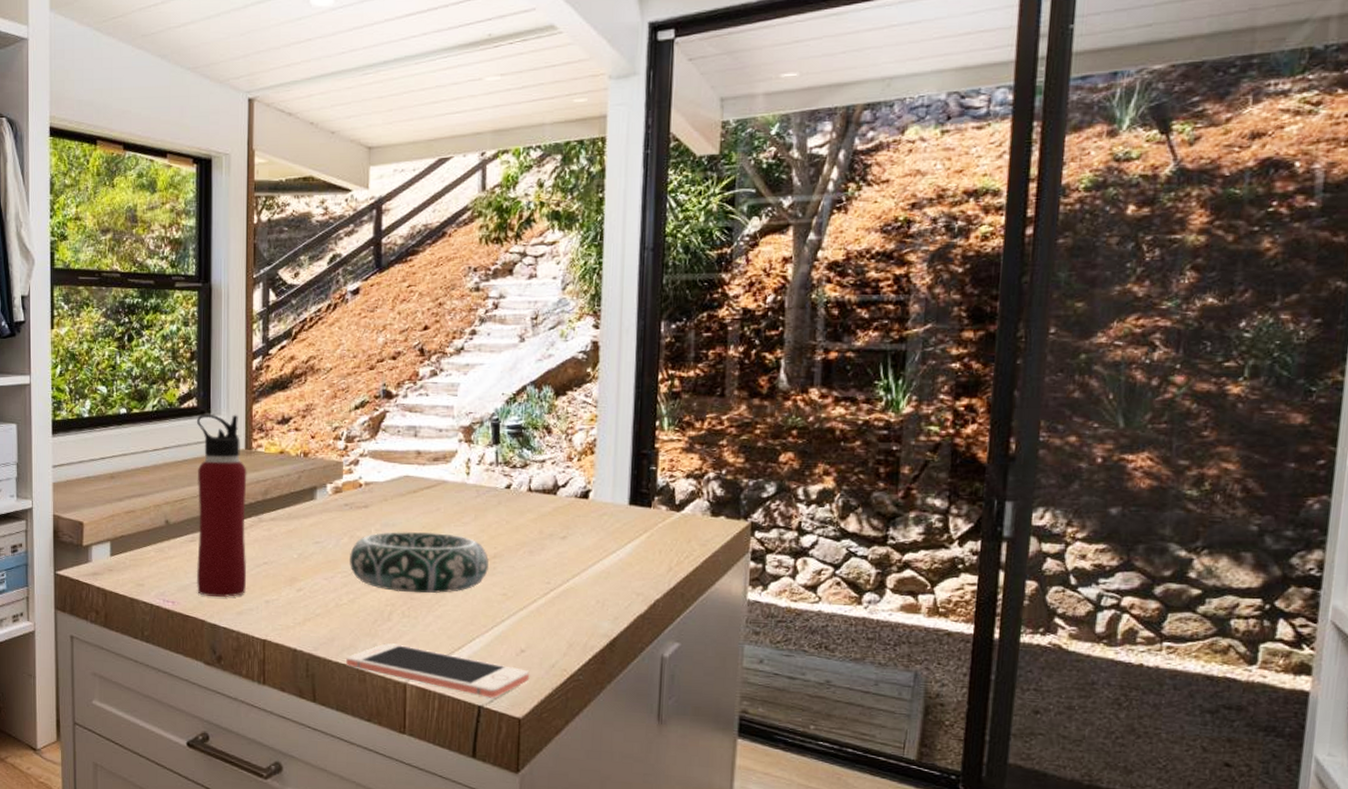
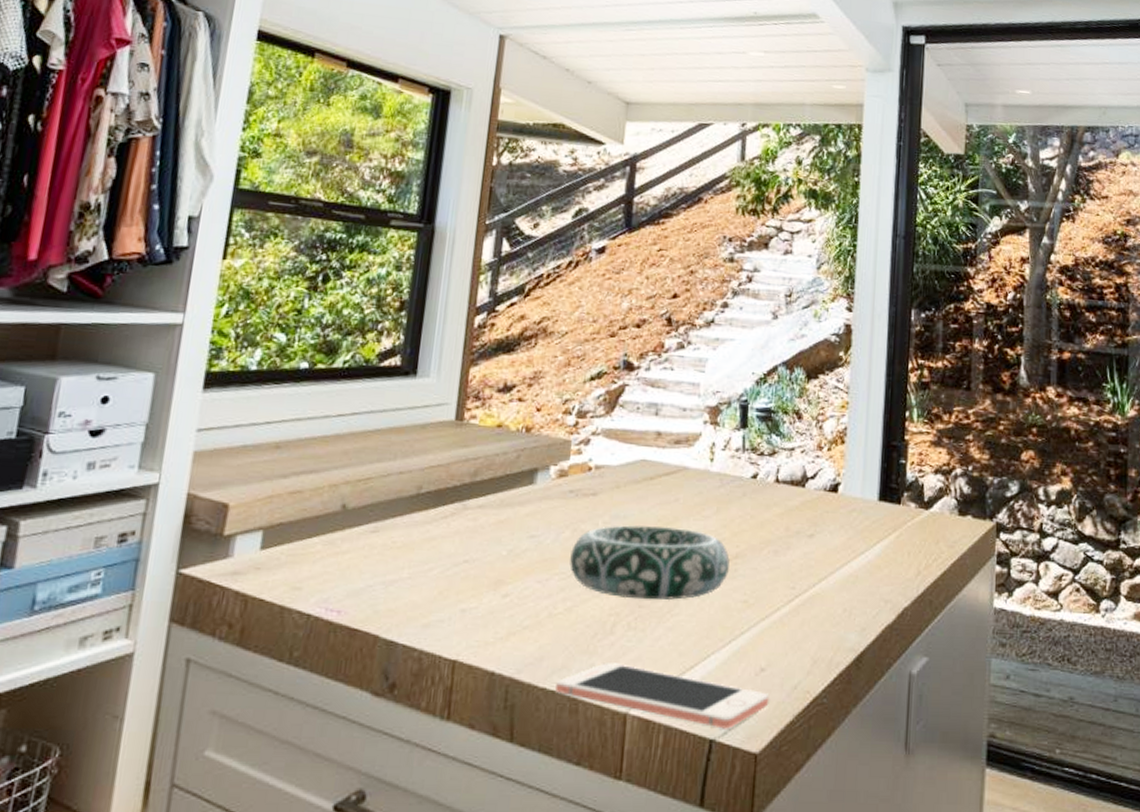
water bottle: present [196,413,247,597] -> none [373,374,455,605]

